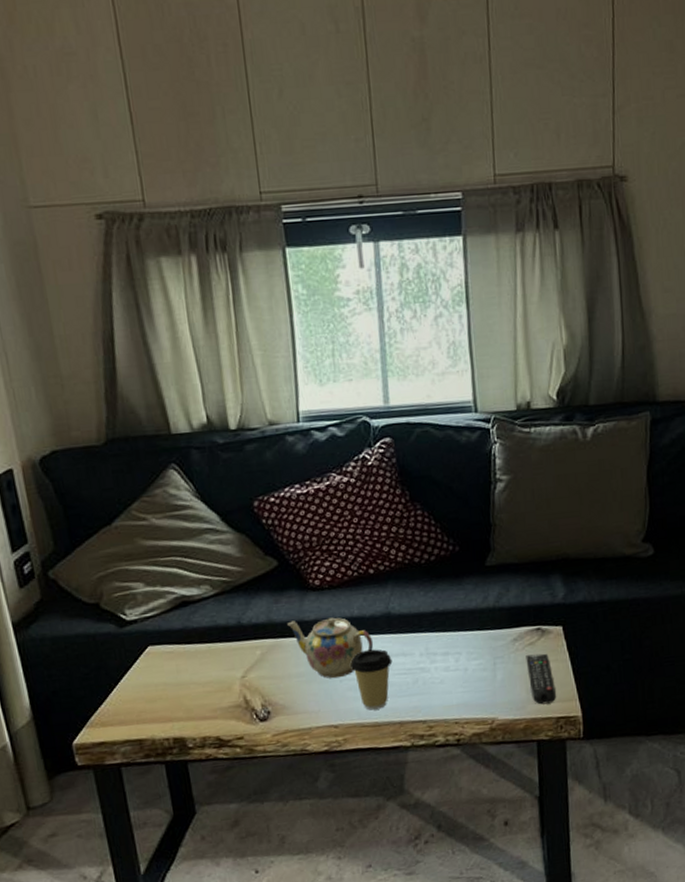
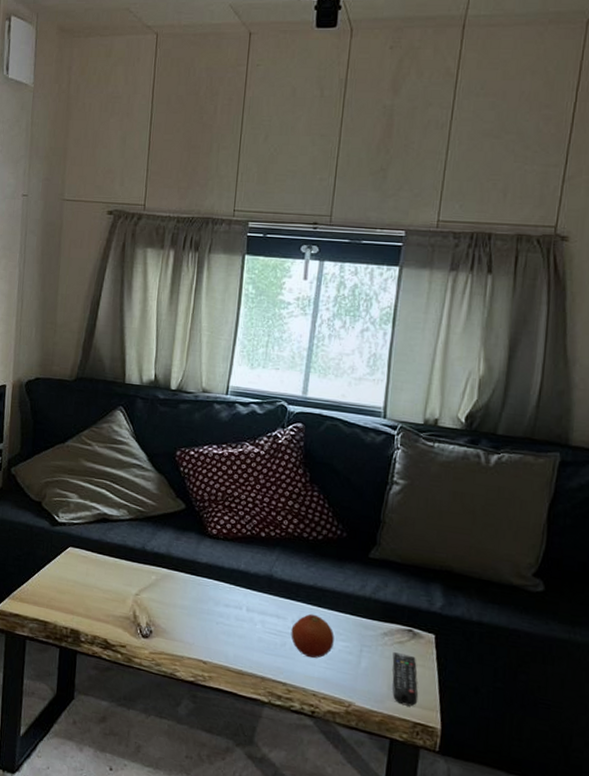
teapot: present [287,617,374,679] -> none [182,558,253,620]
coffee cup: present [350,649,393,710] -> none [228,602,266,660]
fruit: none [420,640,467,687] -> present [291,613,334,658]

